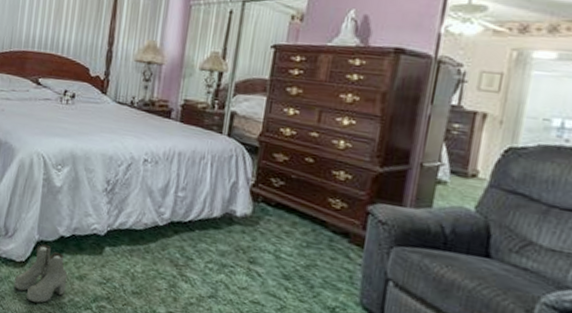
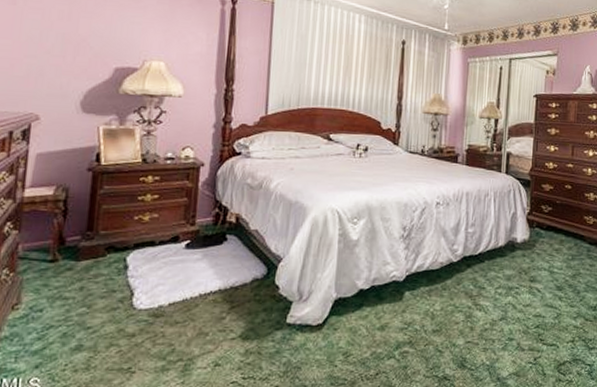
boots: present [14,244,68,303] -> none [311,301,369,366]

